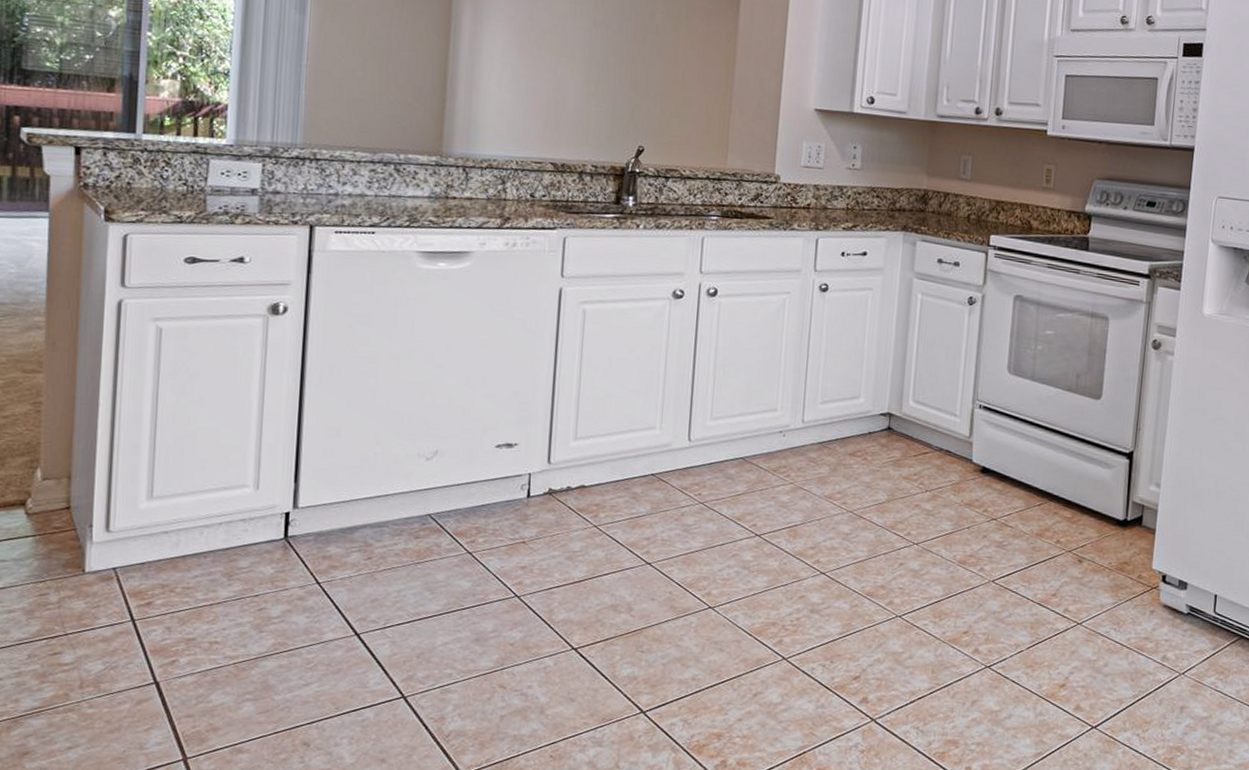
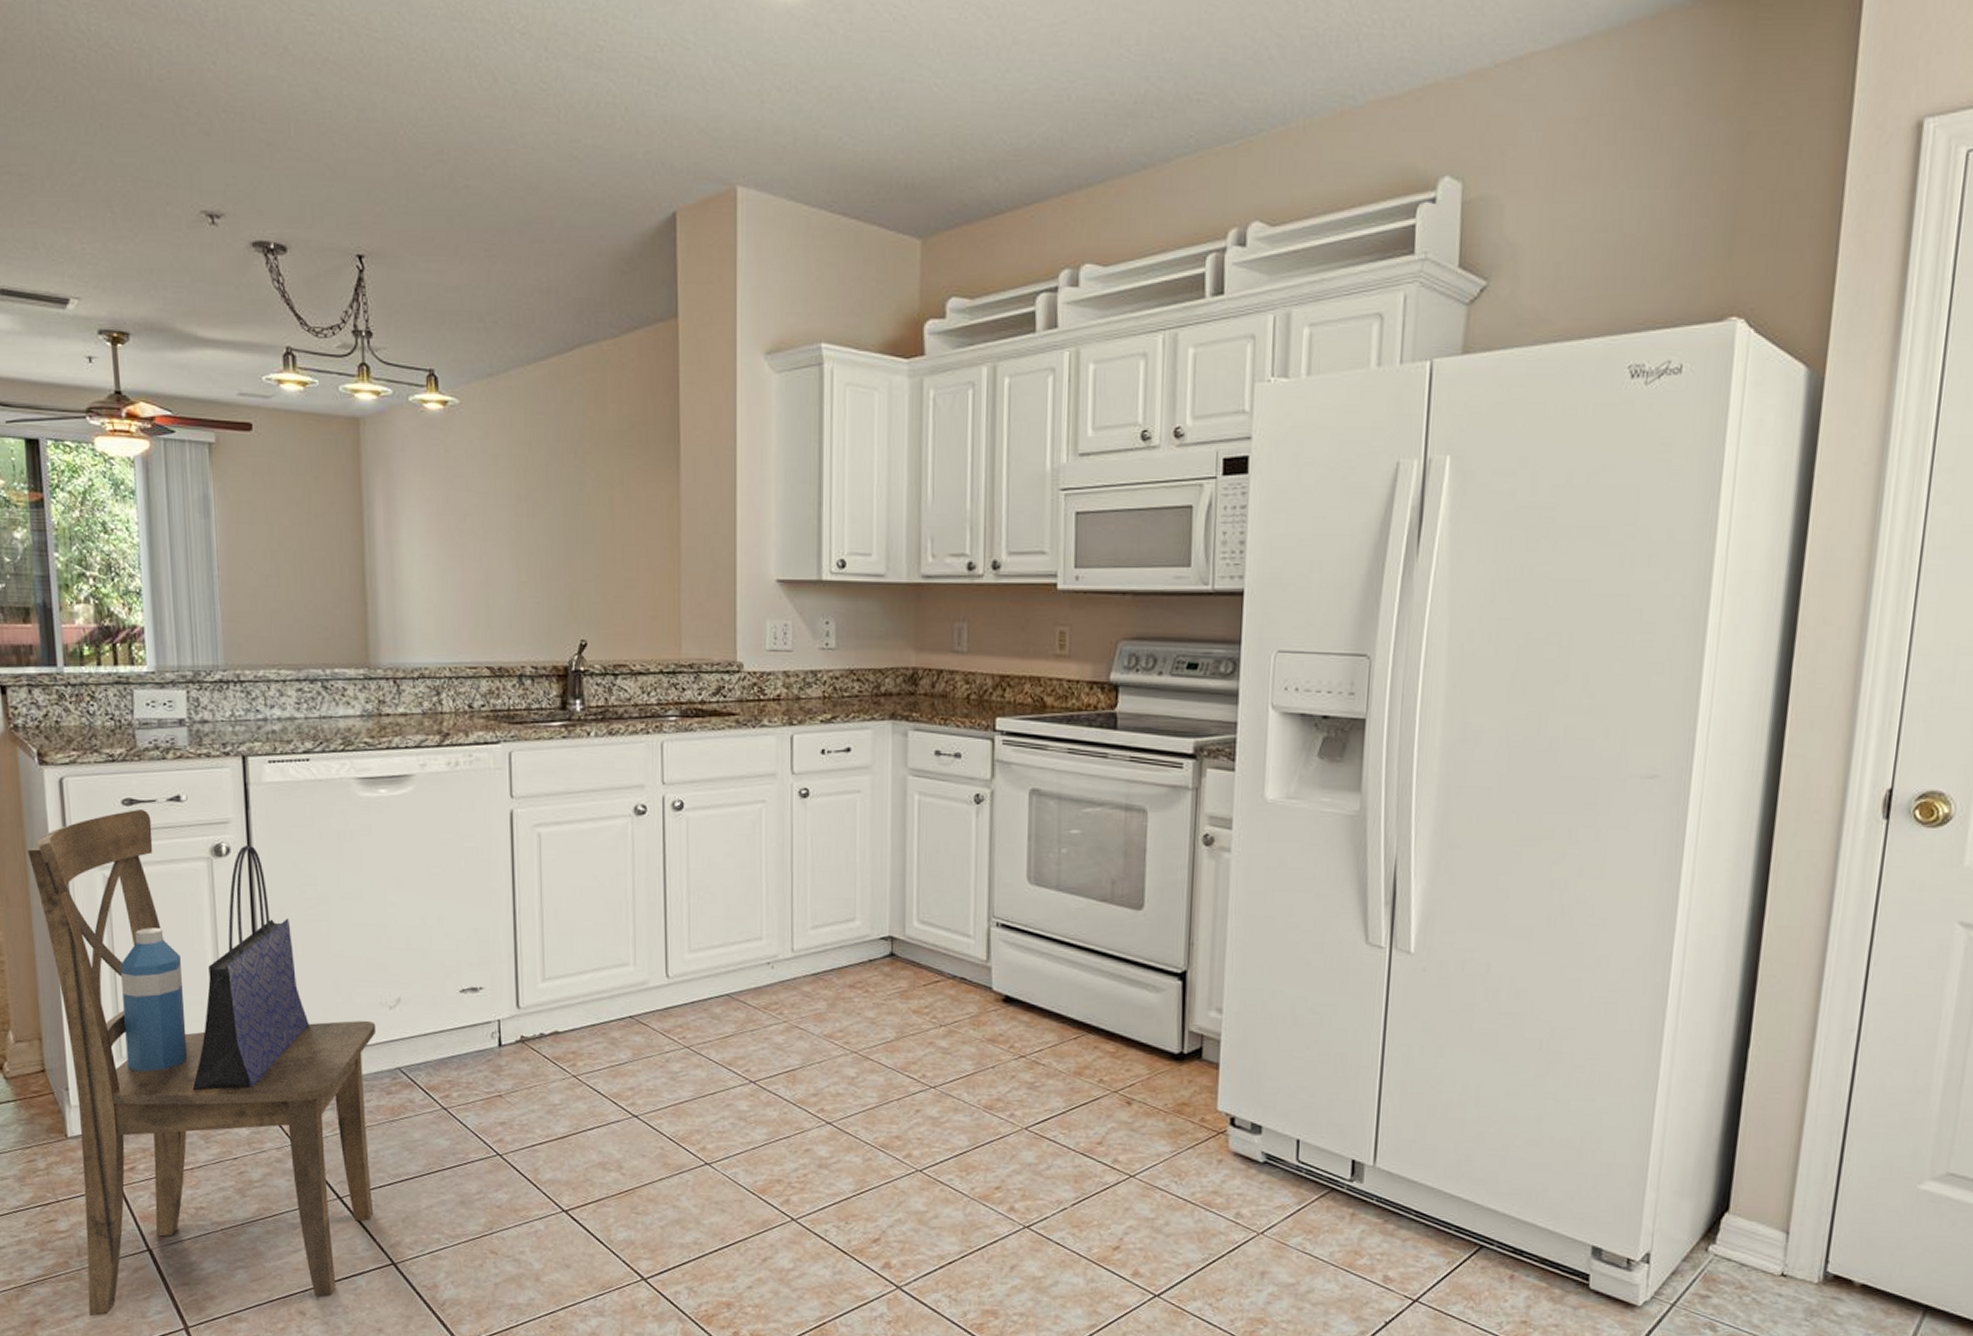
dining chair: none [81,267,412,748] -> present [27,808,377,1317]
water bottle: none [157,376,225,512] -> present [121,927,188,1072]
tote bag: none [221,305,346,531] -> present [192,845,309,1090]

